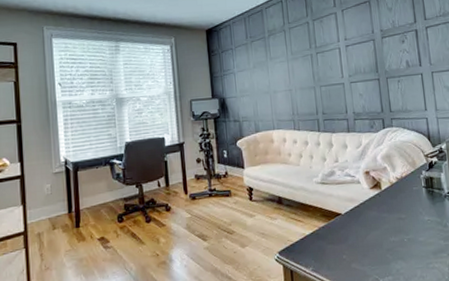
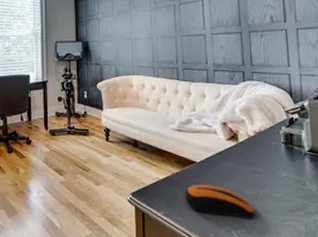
computer mouse: none [331,235,401,266] -> present [184,184,255,219]

